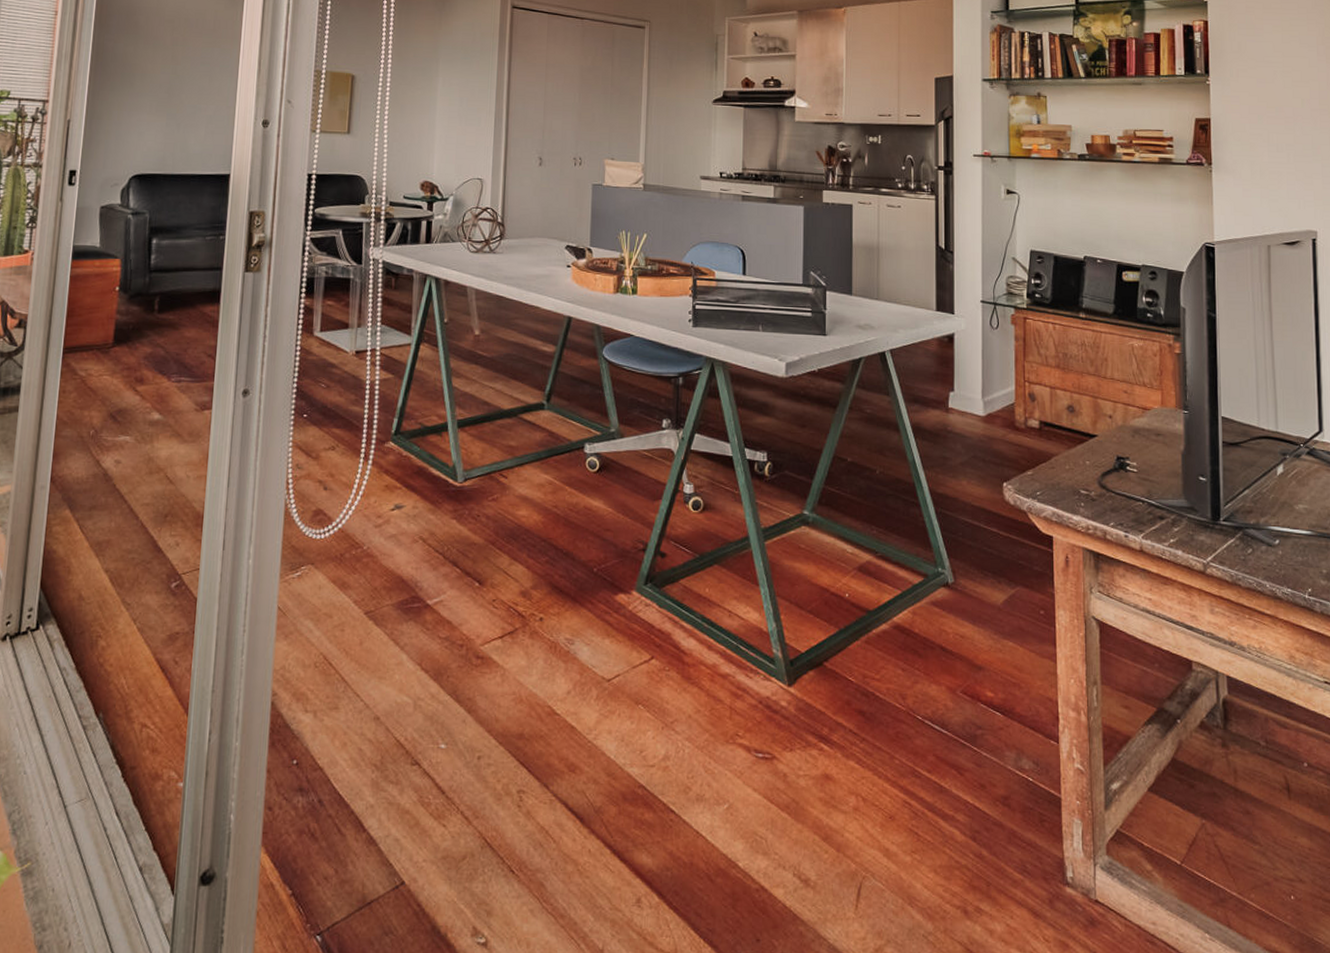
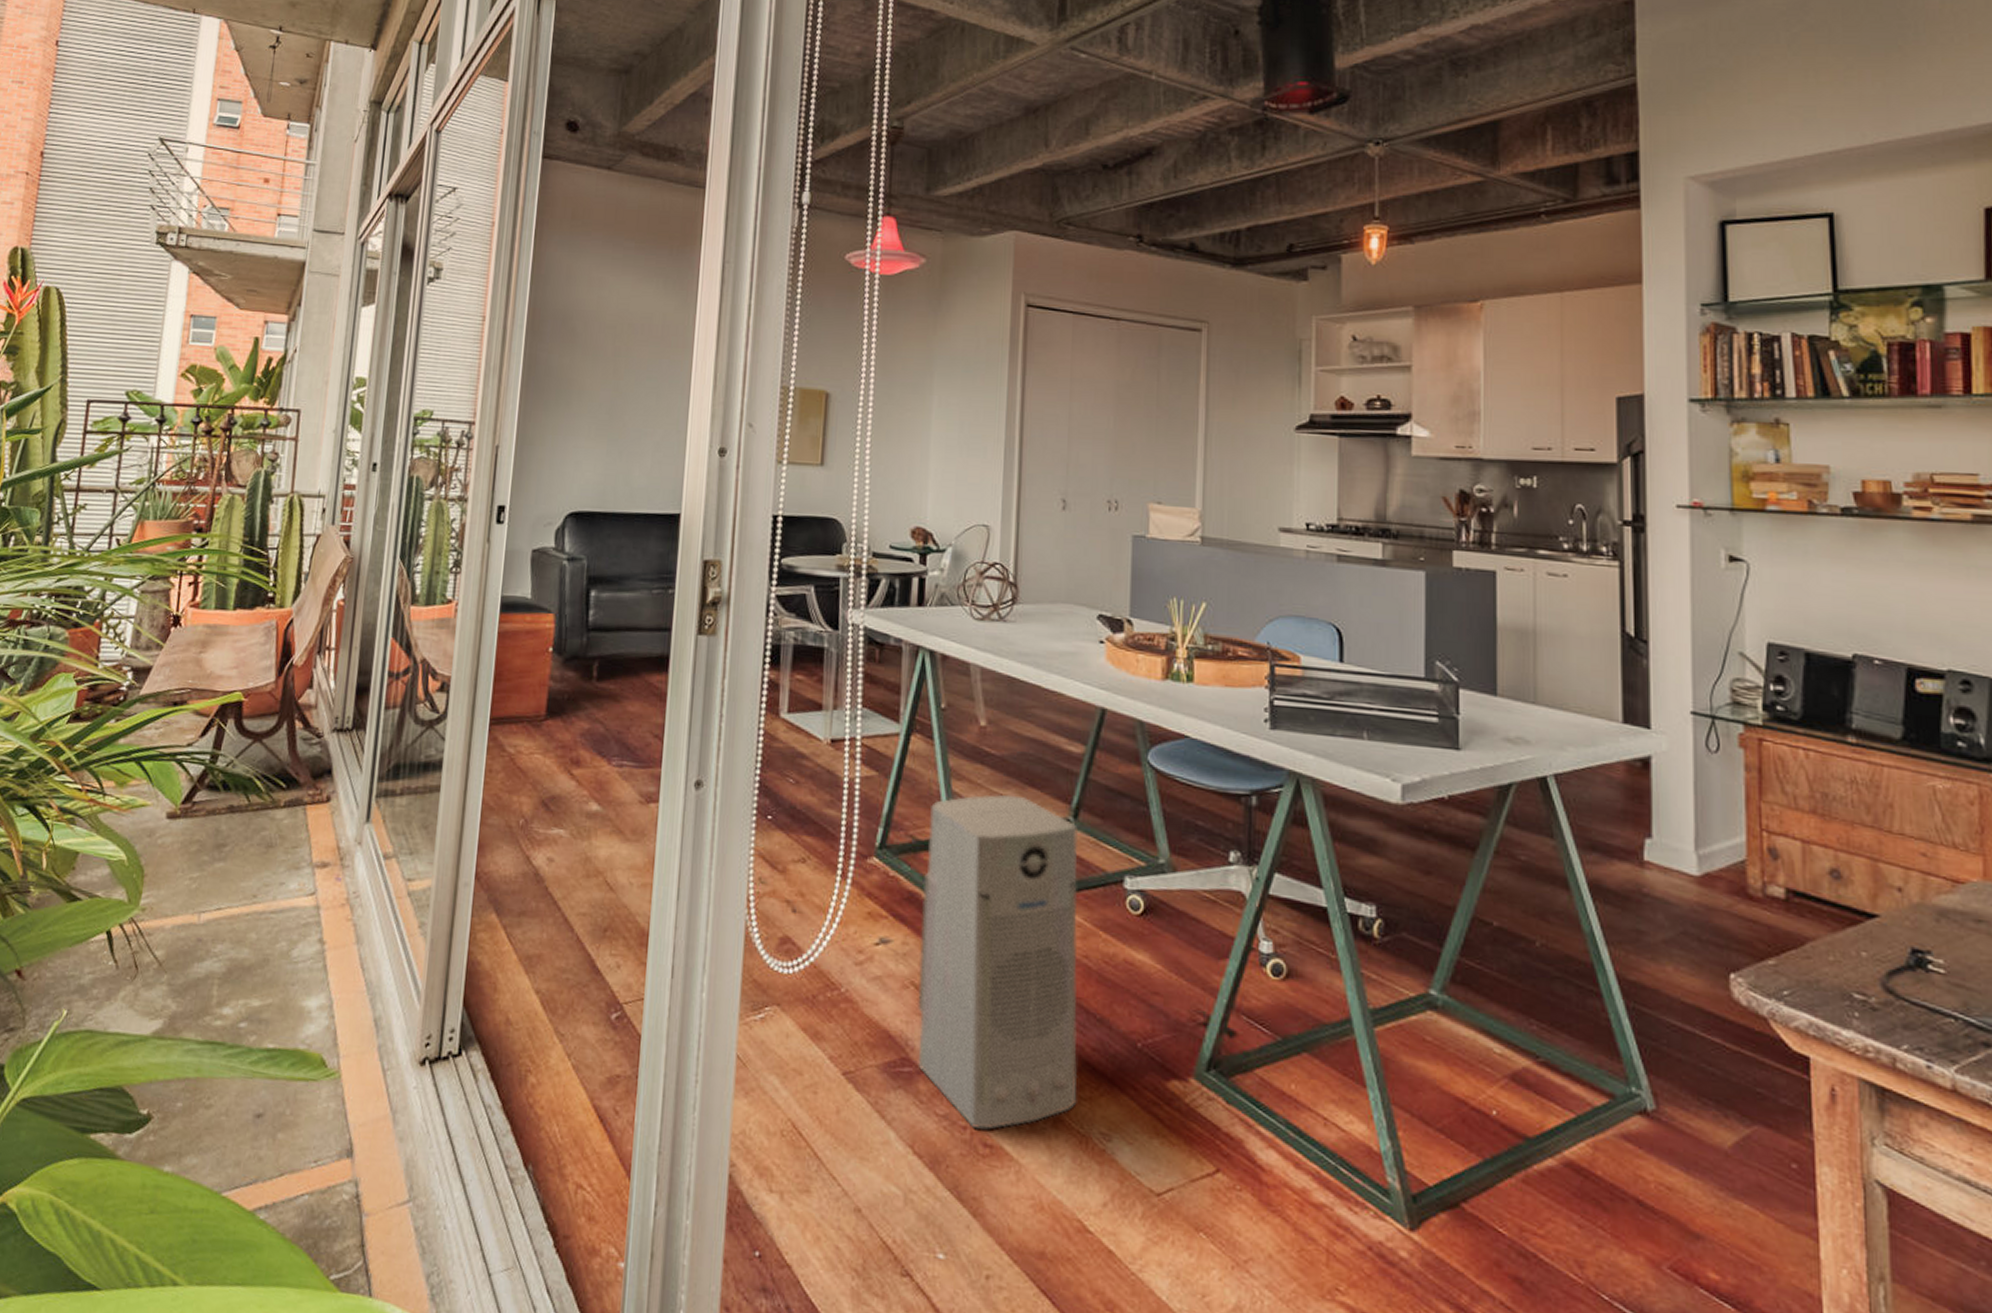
air purifier: none [425,387,550,645] -> present [917,794,1079,1130]

